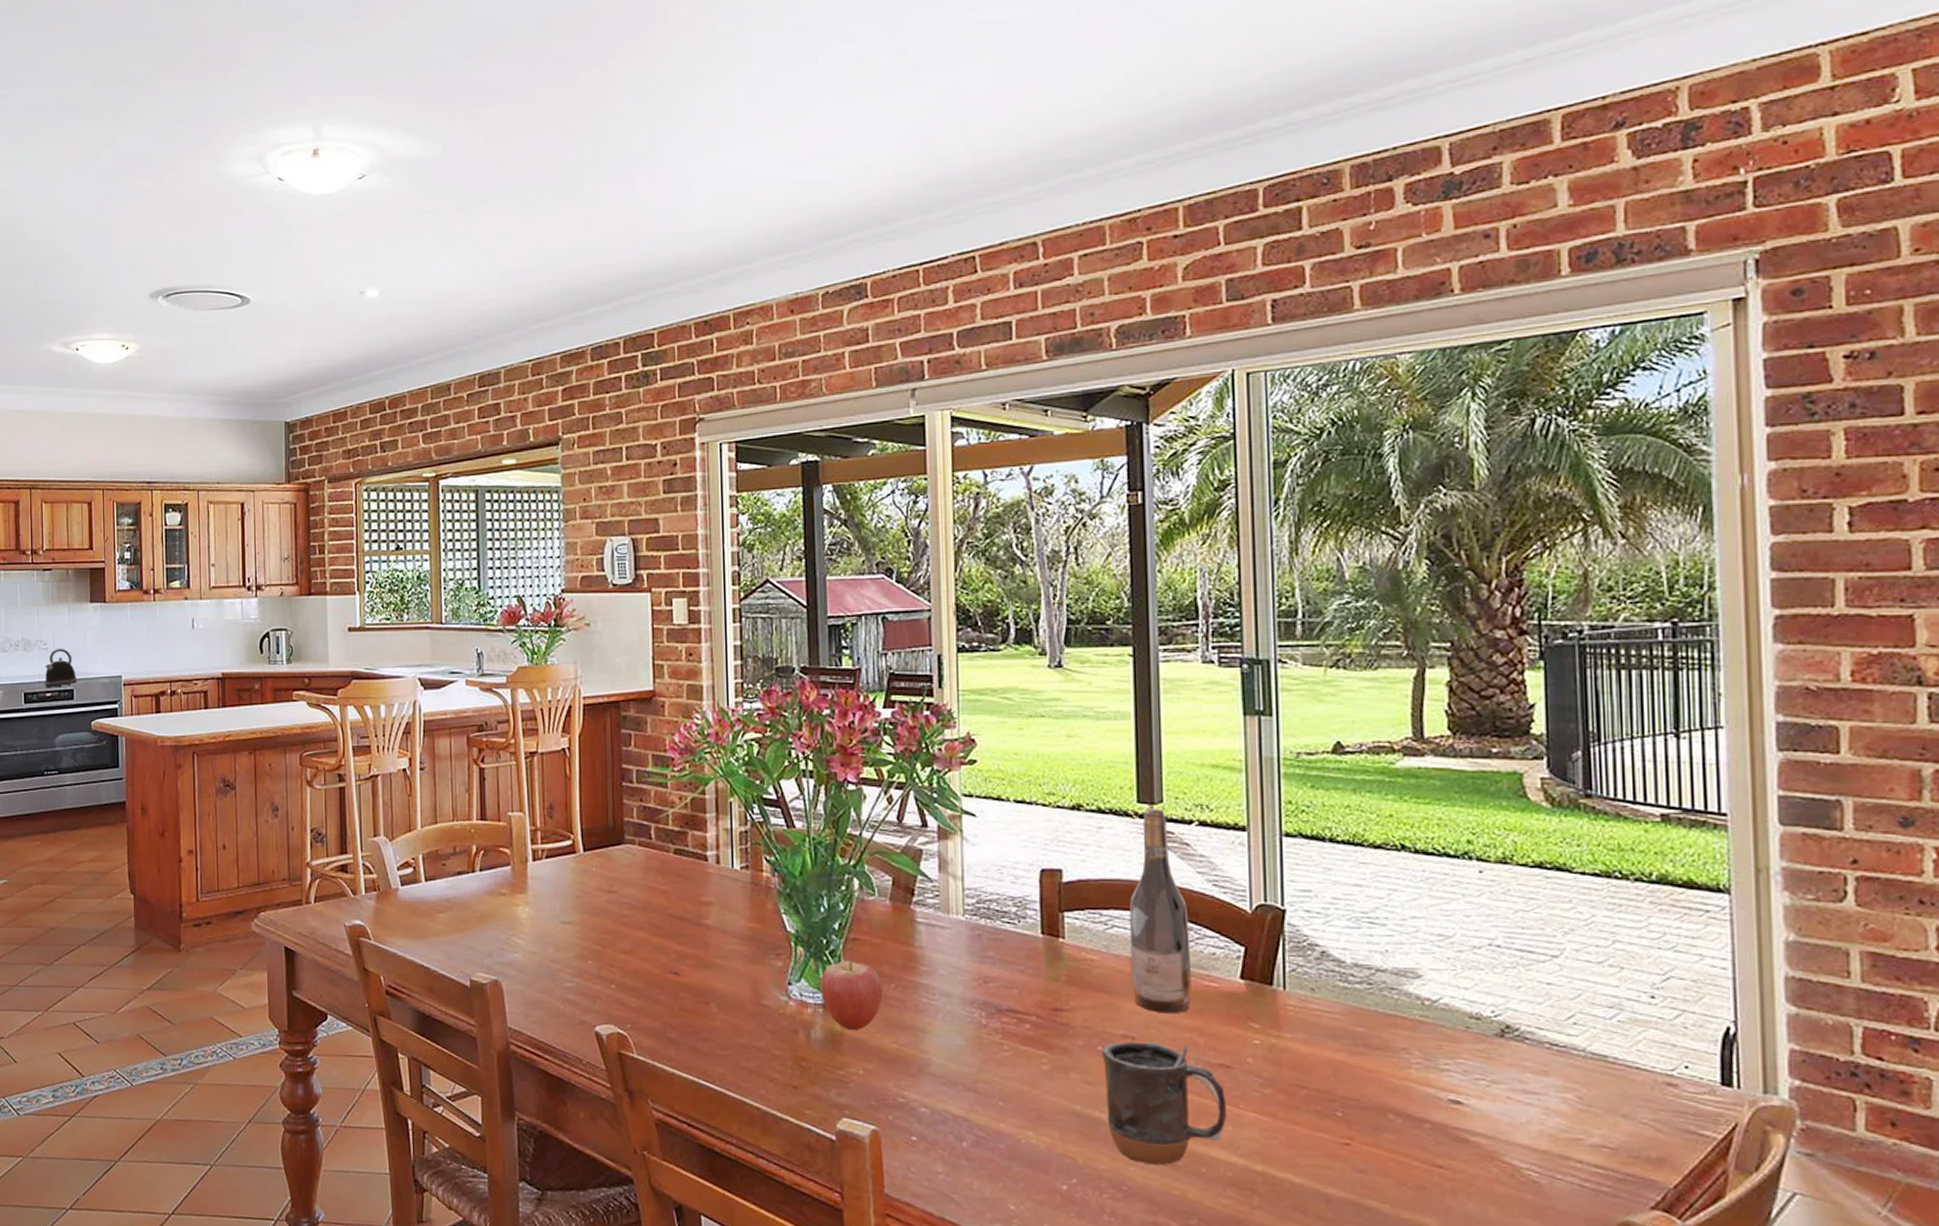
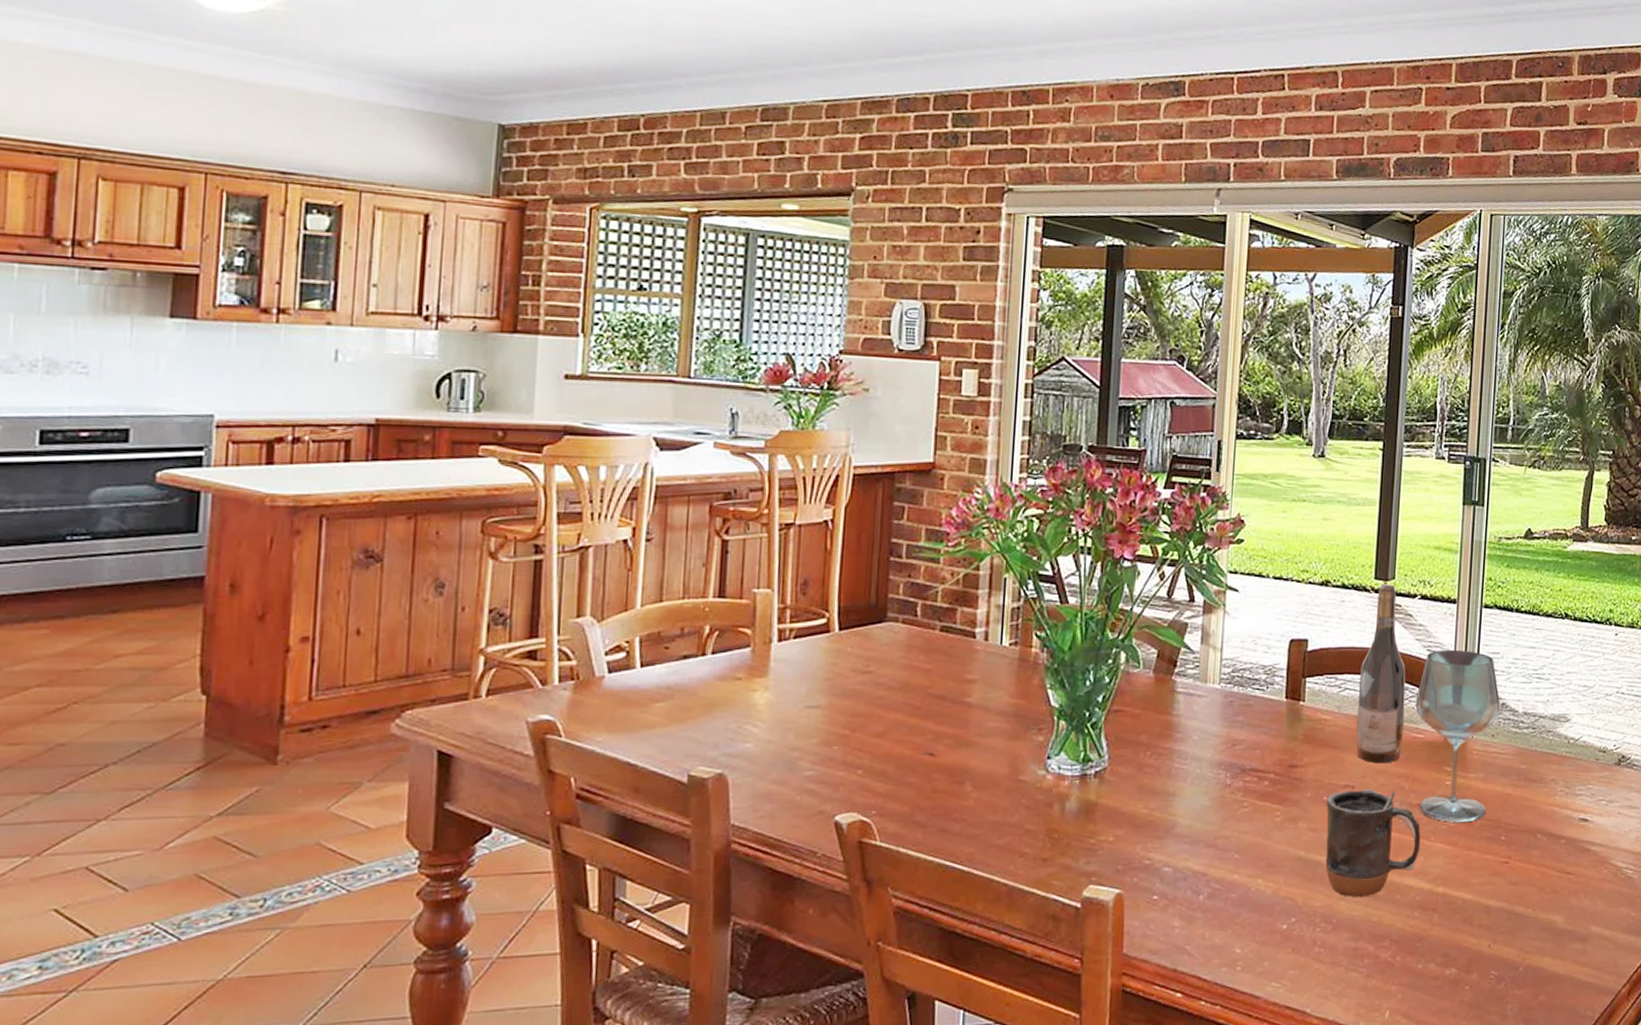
kettle: present [45,648,78,687] -> none [79,373,138,425]
fruit: present [819,949,883,1030] -> none [1078,720,1139,798]
wine glass: none [1203,886,1320,1091] -> present [1415,650,1501,822]

